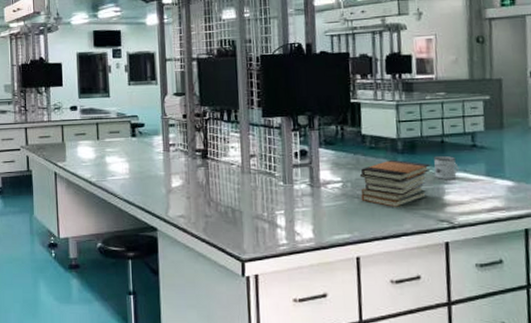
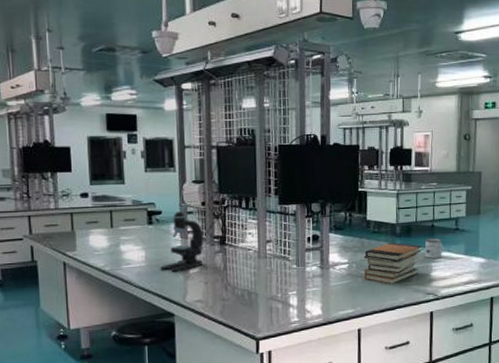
microscope: none [143,115,186,186] -> present [160,203,204,273]

